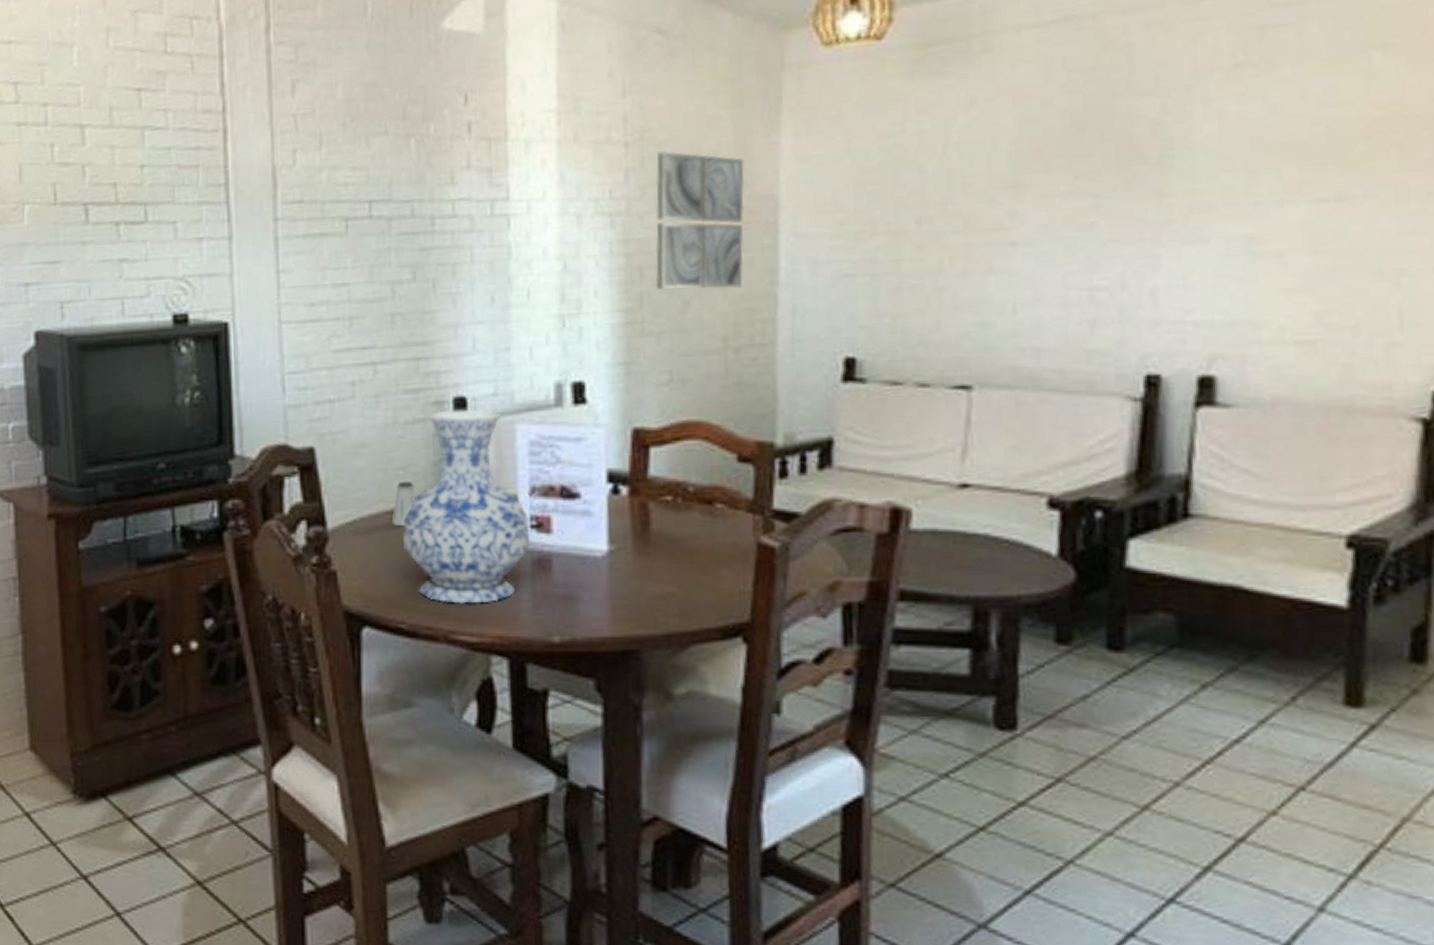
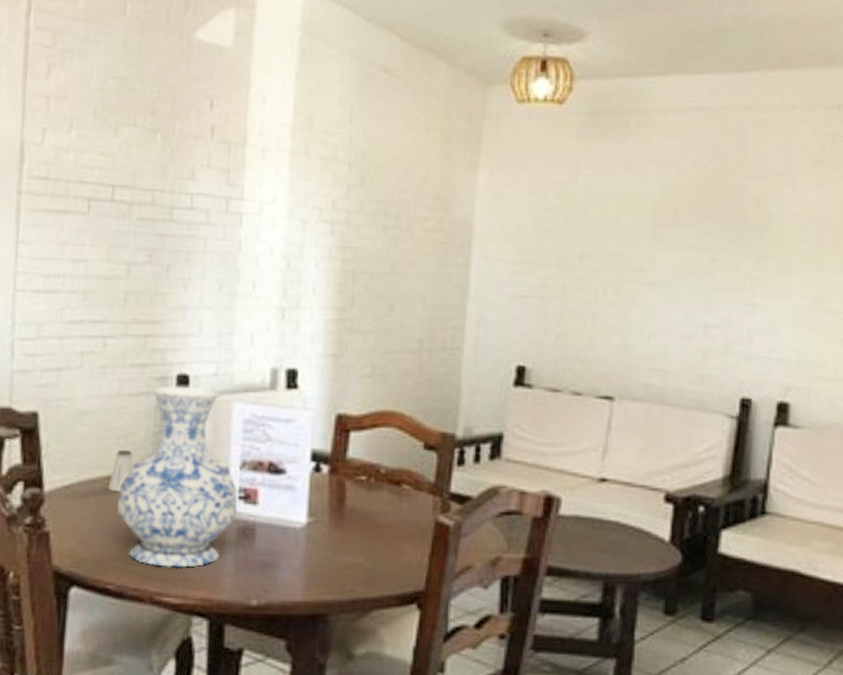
wall art: present [655,151,745,290] -> none [366,174,447,298]

